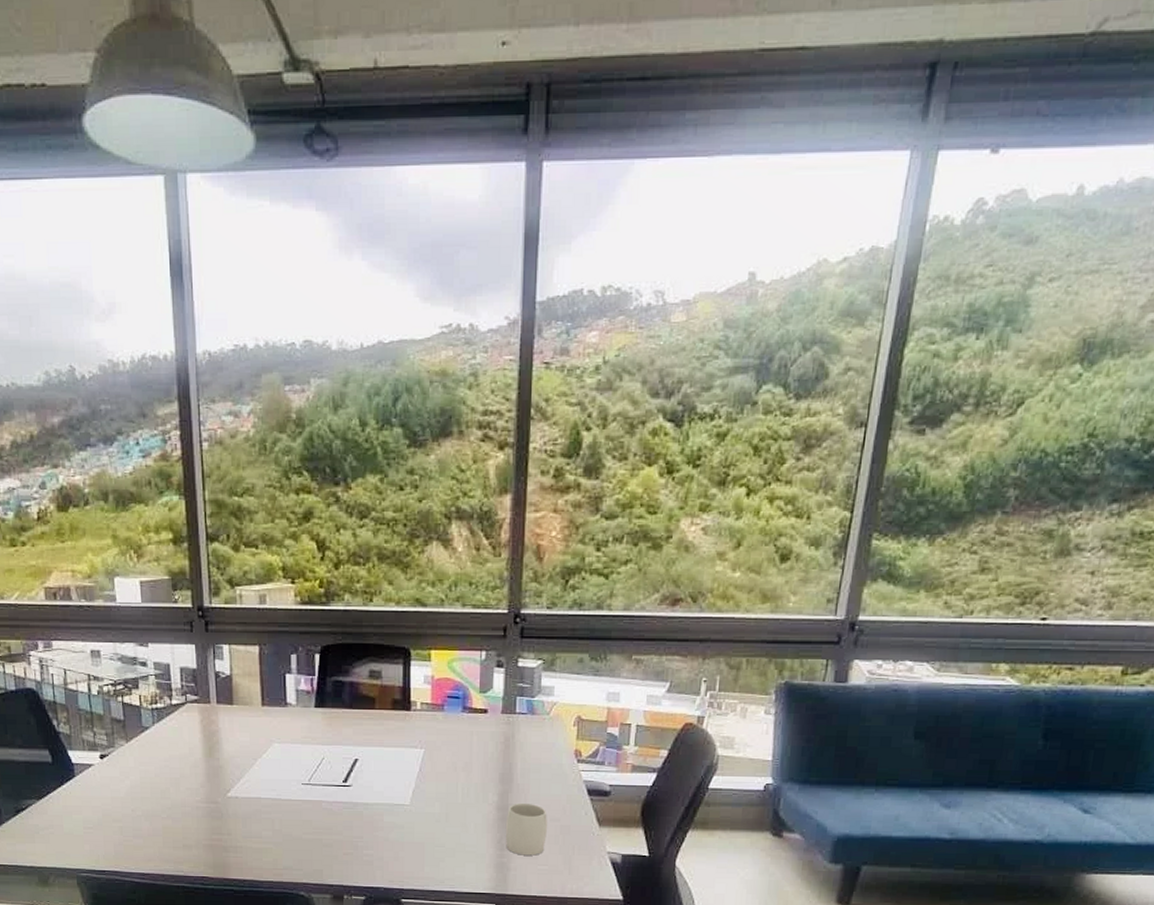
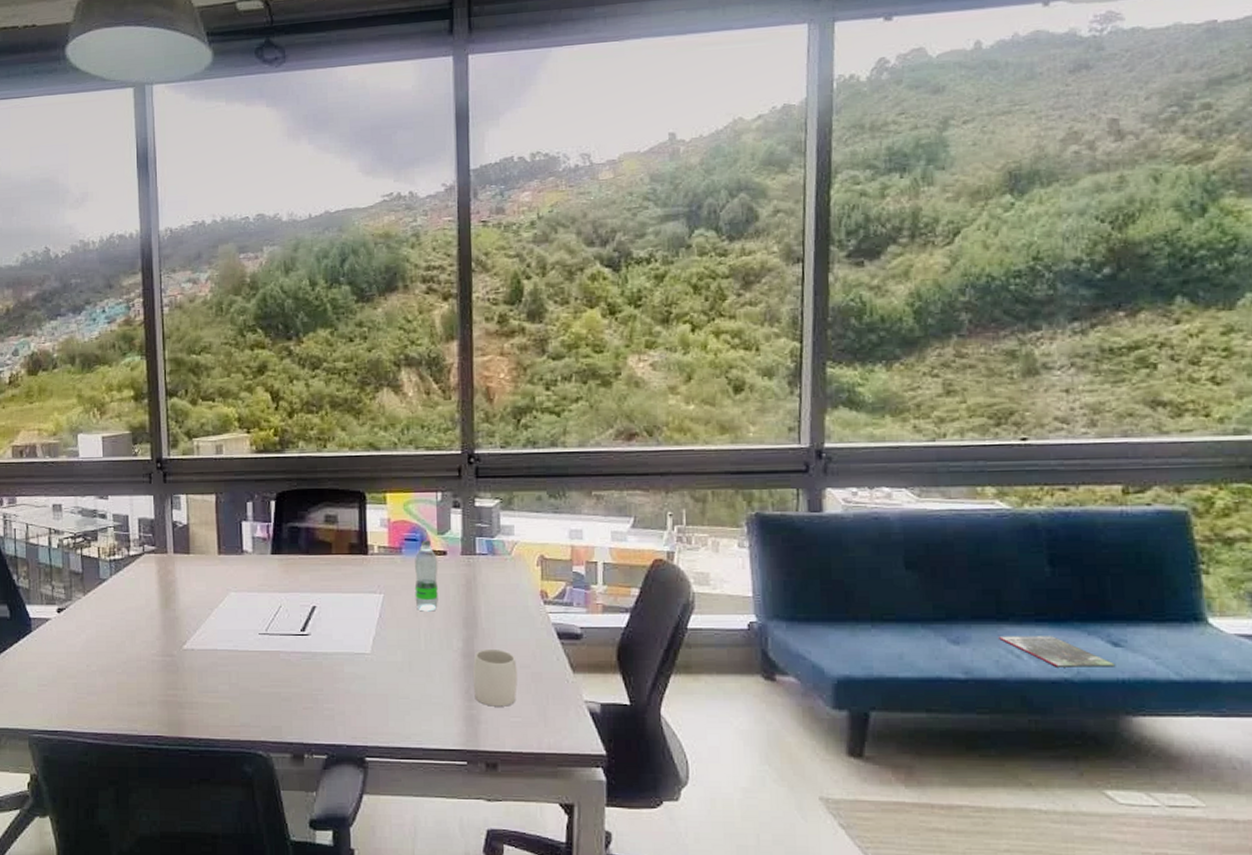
bottle: none [454,698,479,767] -> present [414,540,438,612]
magazine: none [986,802,1082,831] -> present [999,636,1116,667]

